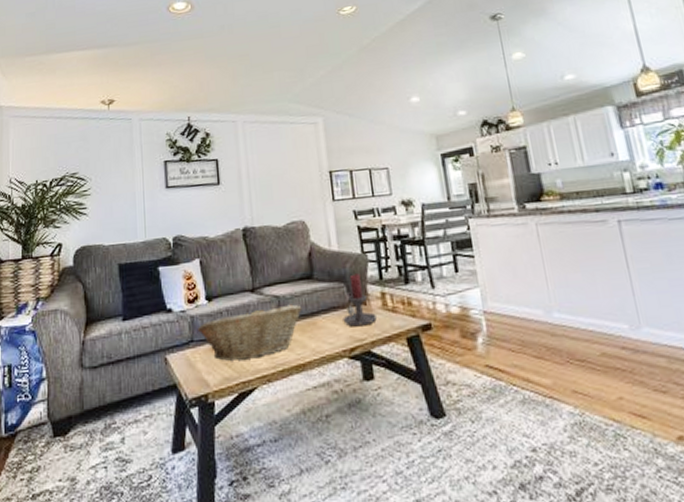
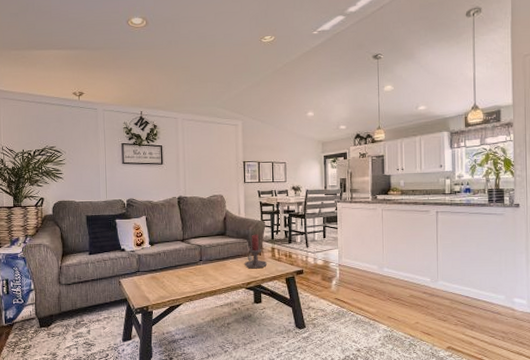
fruit basket: present [196,304,302,361] -> none [142,251,217,286]

